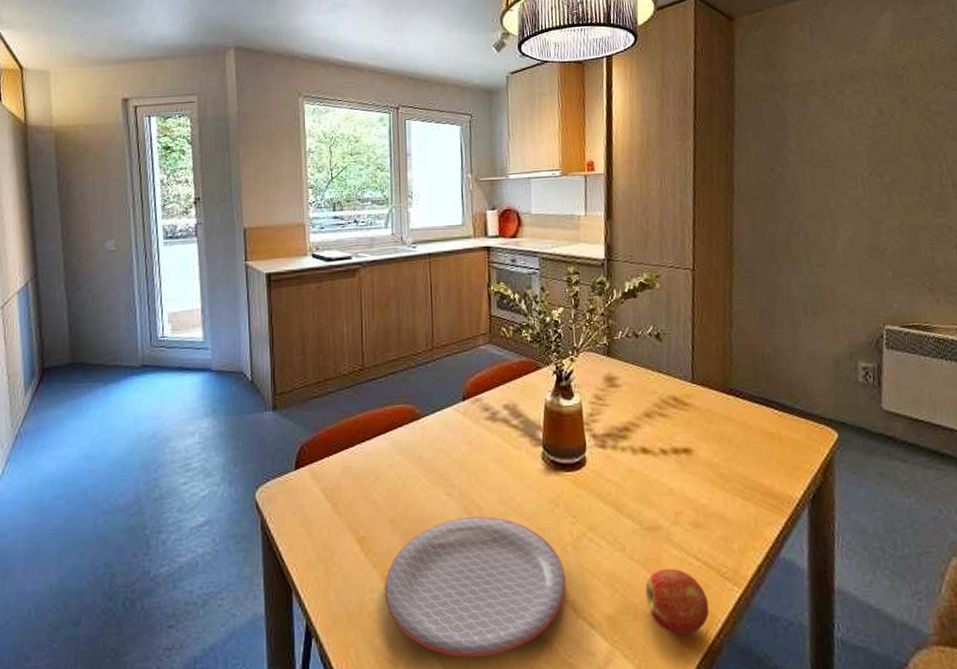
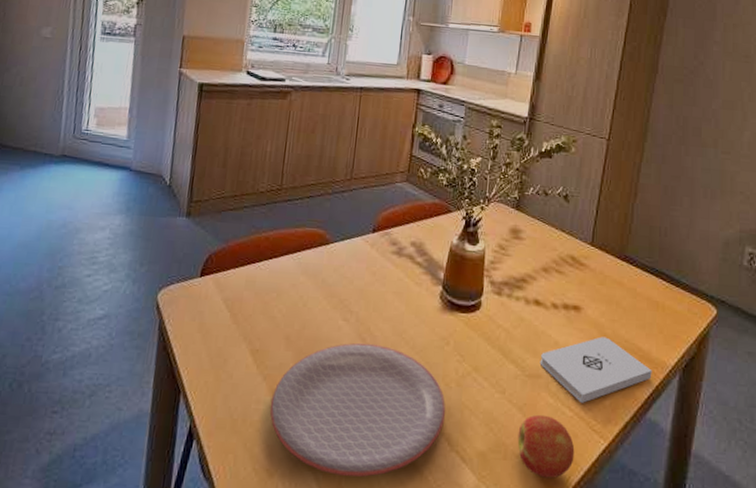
notepad: none [656,477,779,550] -> present [539,336,652,403]

